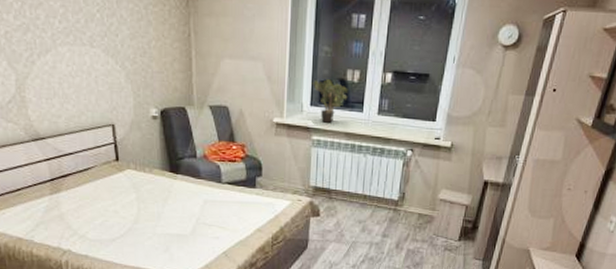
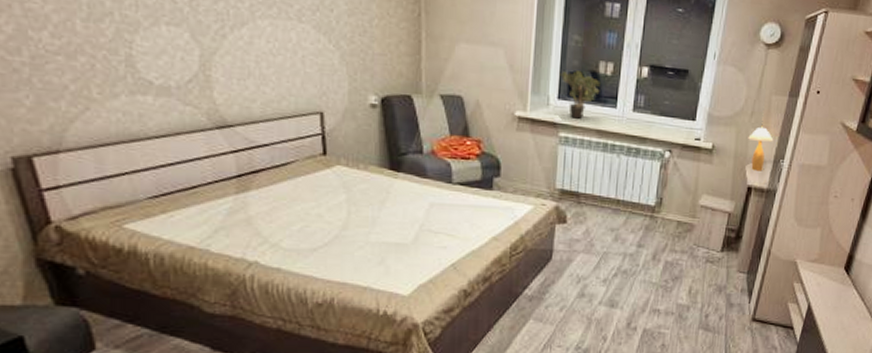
table lamp: none [485,124,510,167] -> present [748,125,774,171]

